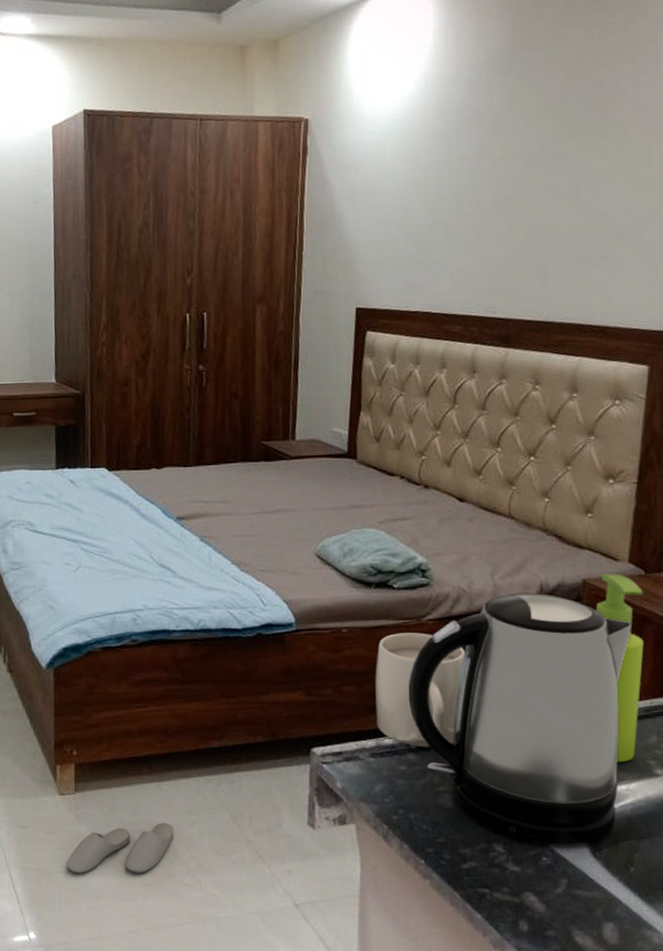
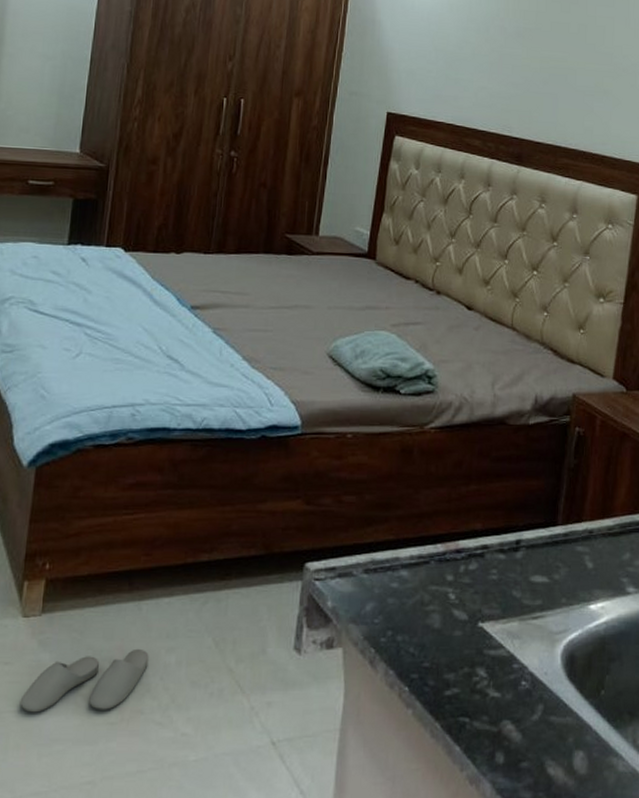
mug: present [375,633,465,747] -> none [373,440,463,563]
kettle: present [408,592,633,845] -> none [405,404,614,668]
soap dispenser: present [595,574,644,763] -> none [582,389,624,580]

